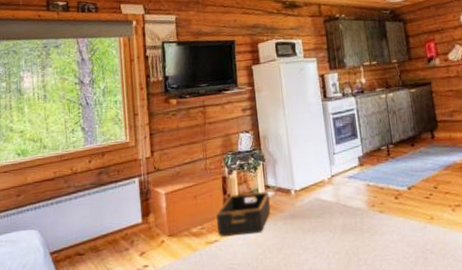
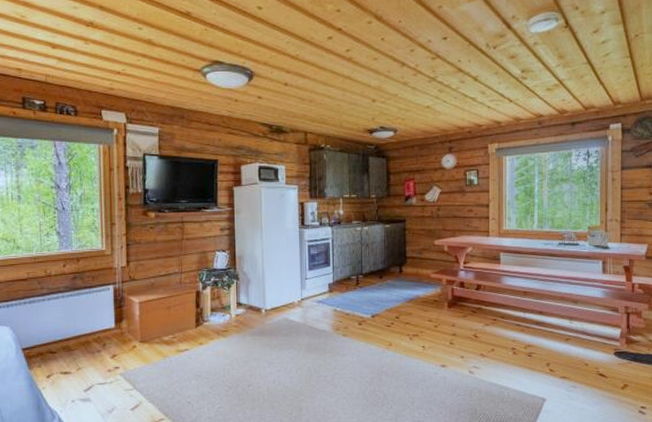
basket: present [216,191,271,236] -> none [187,308,241,346]

